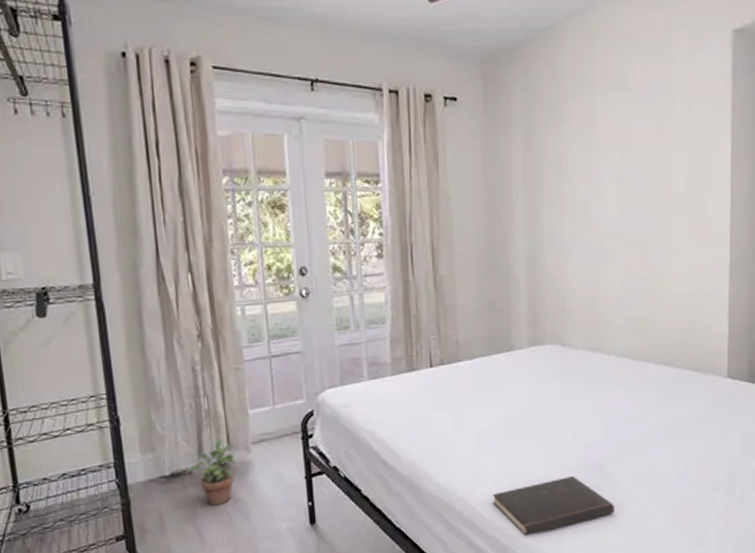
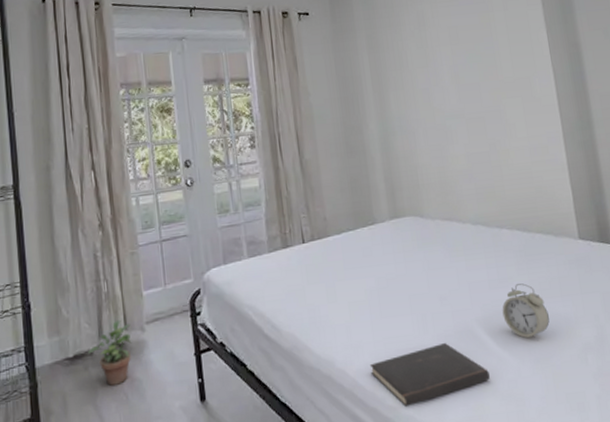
alarm clock: none [636,420,683,478] -> present [502,283,550,341]

